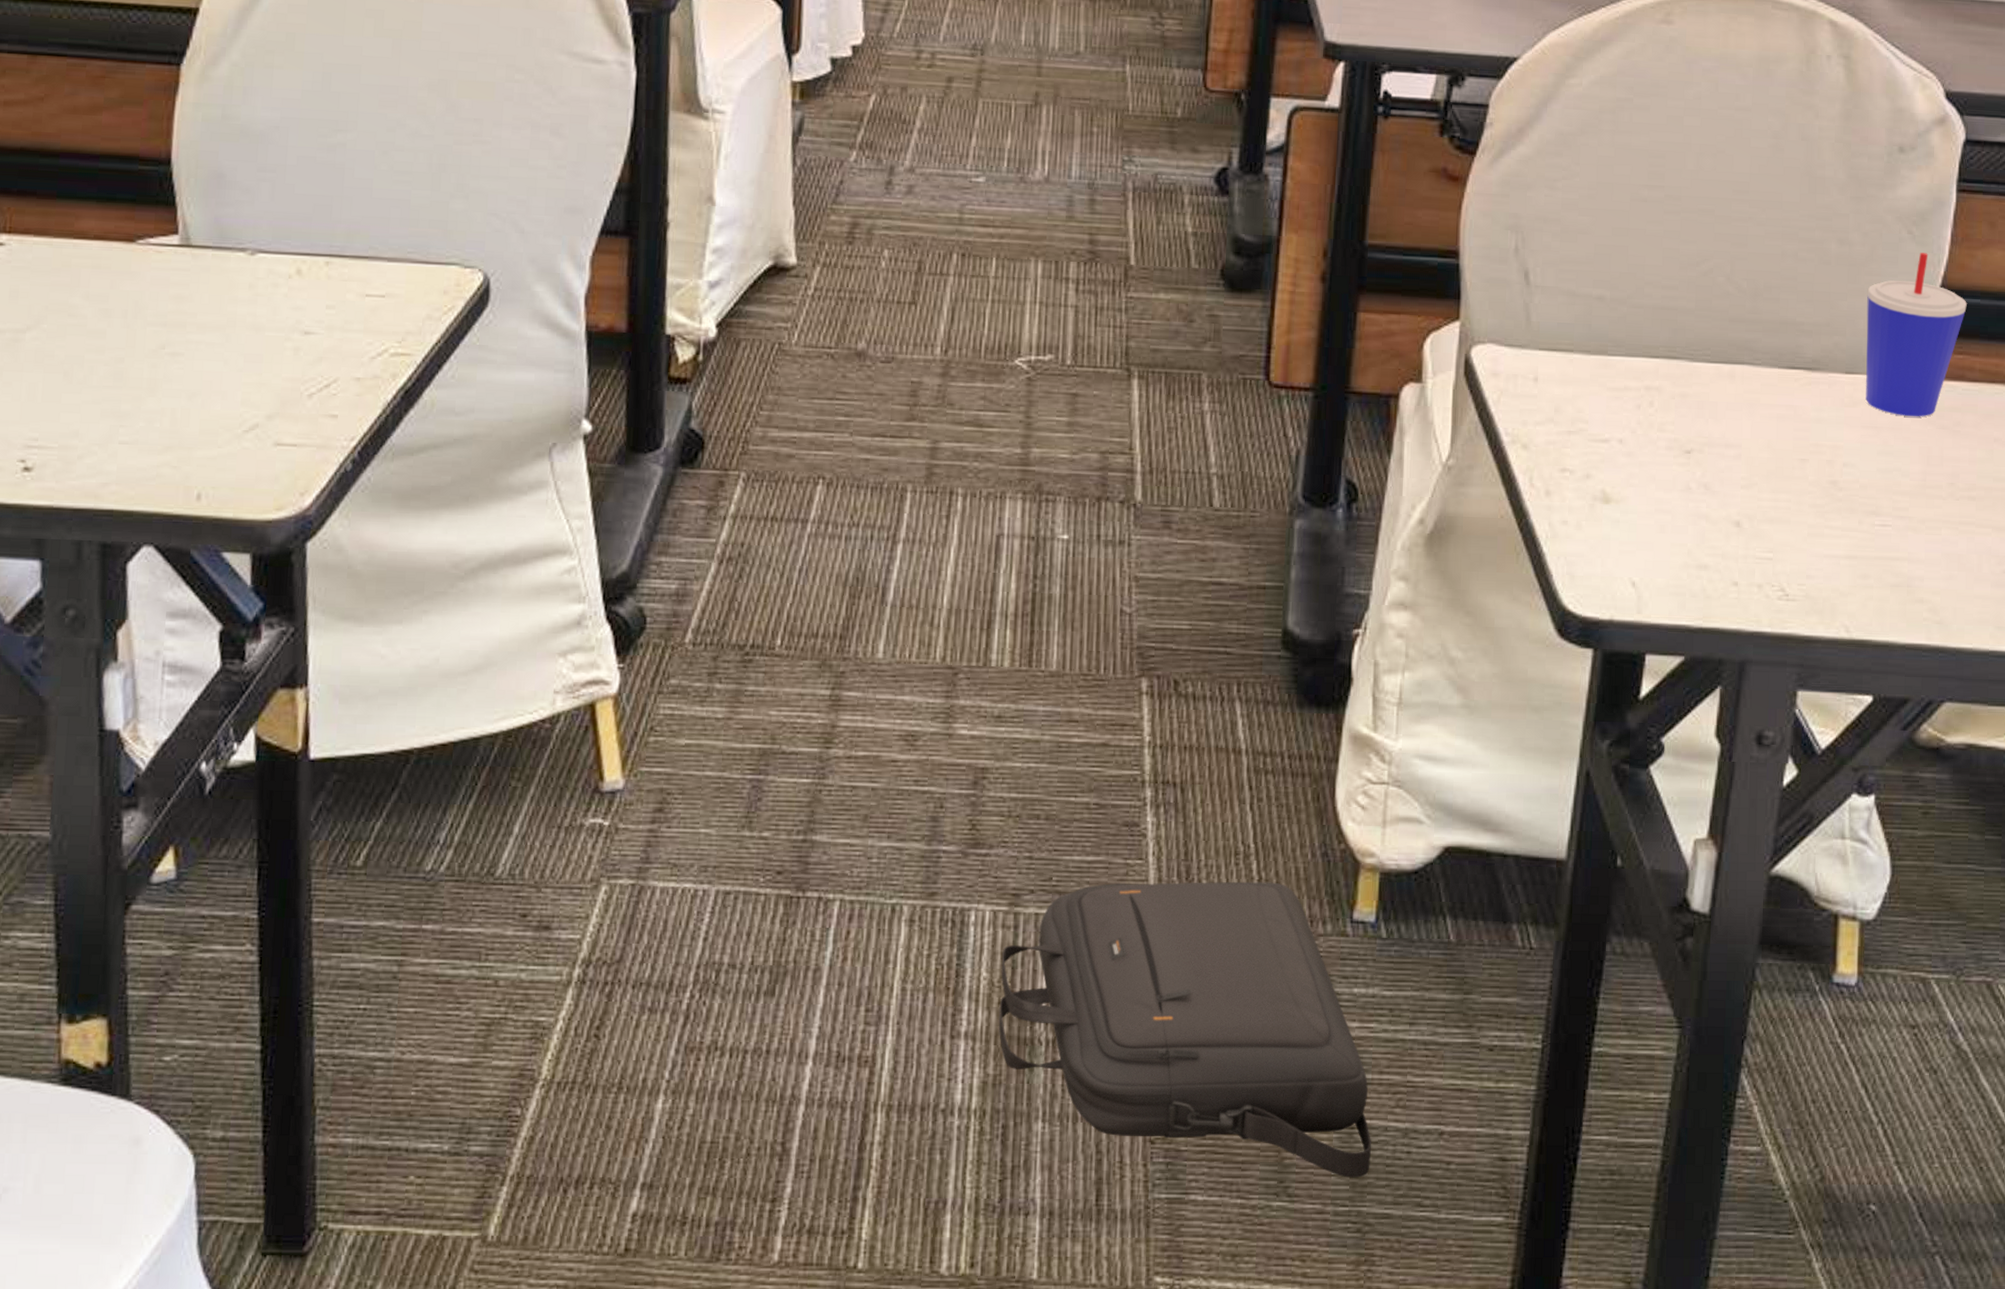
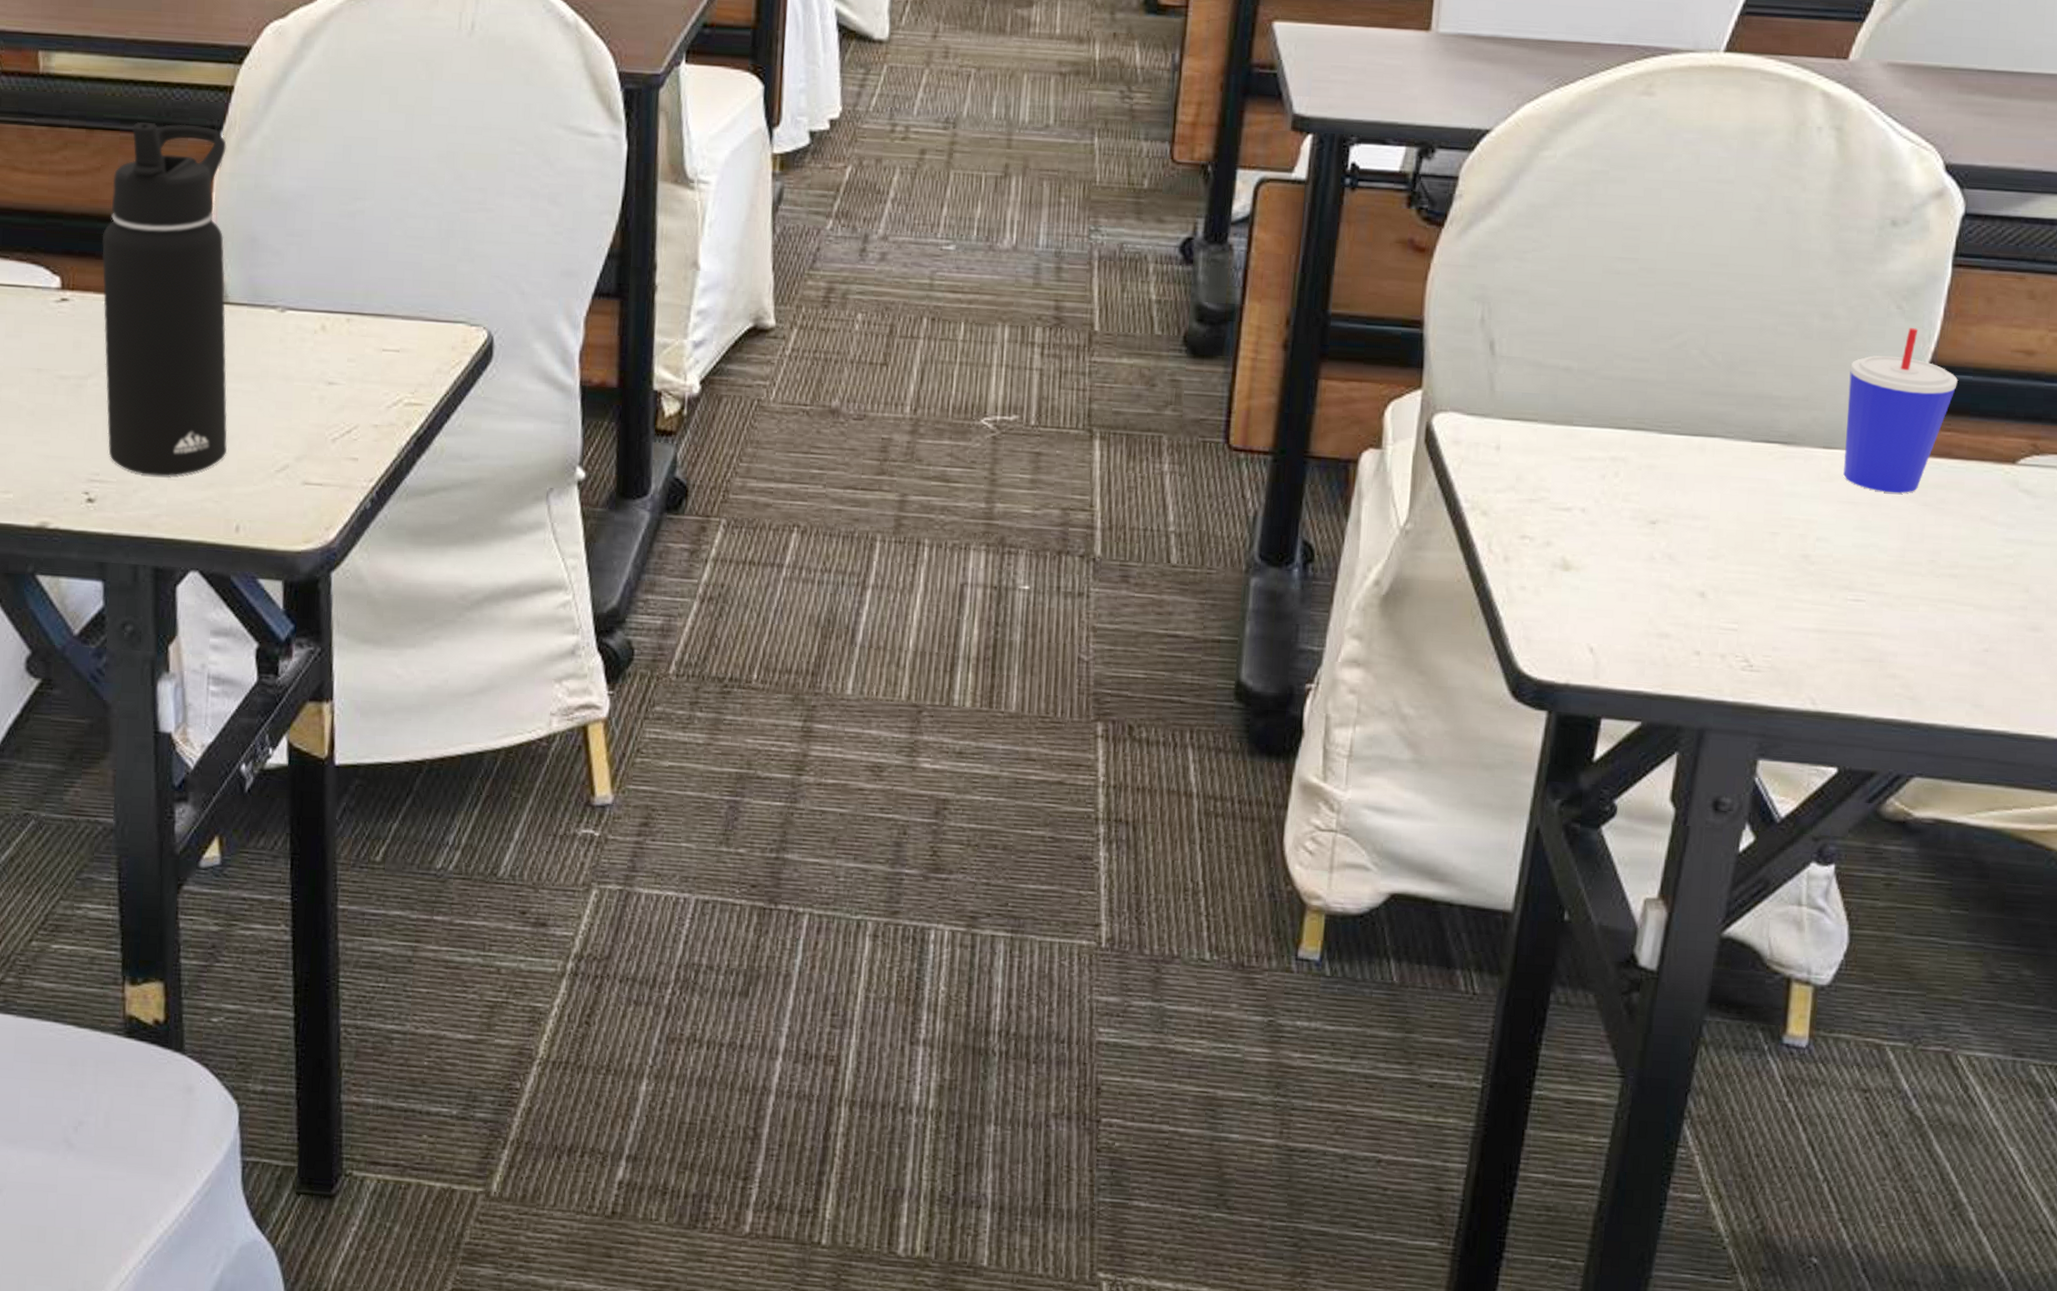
water bottle: none [44,47,190,440] -> present [102,122,228,476]
laptop bag: present [998,881,1372,1178] -> none [955,911,1311,1197]

